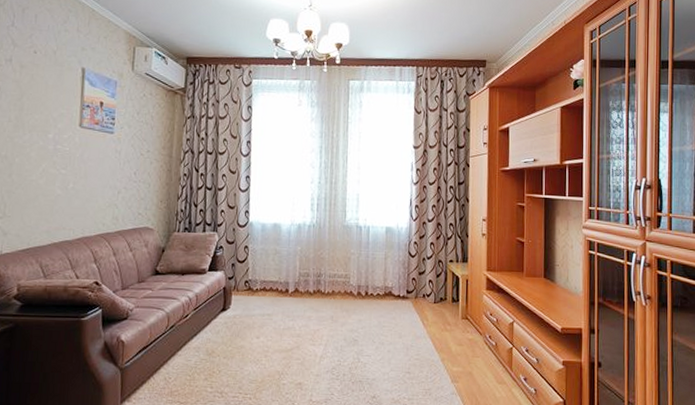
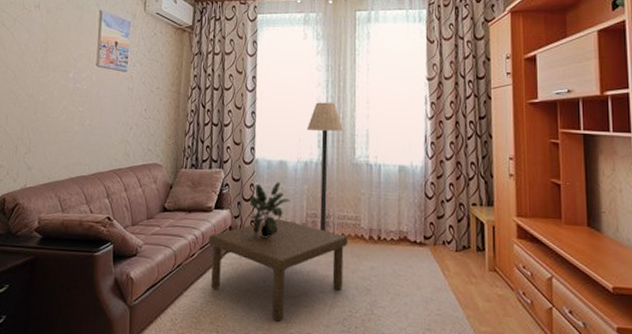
coffee table: none [202,278,338,374] -> present [208,218,348,322]
potted plant: none [243,244,284,297] -> present [249,182,290,238]
floor lamp: none [300,167,336,289] -> present [306,102,344,231]

